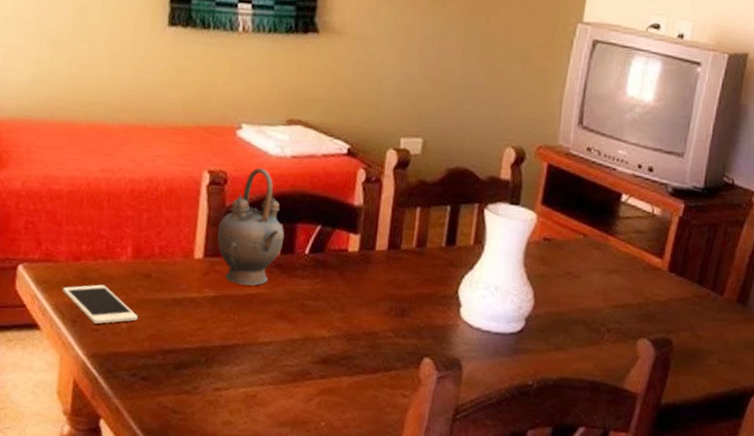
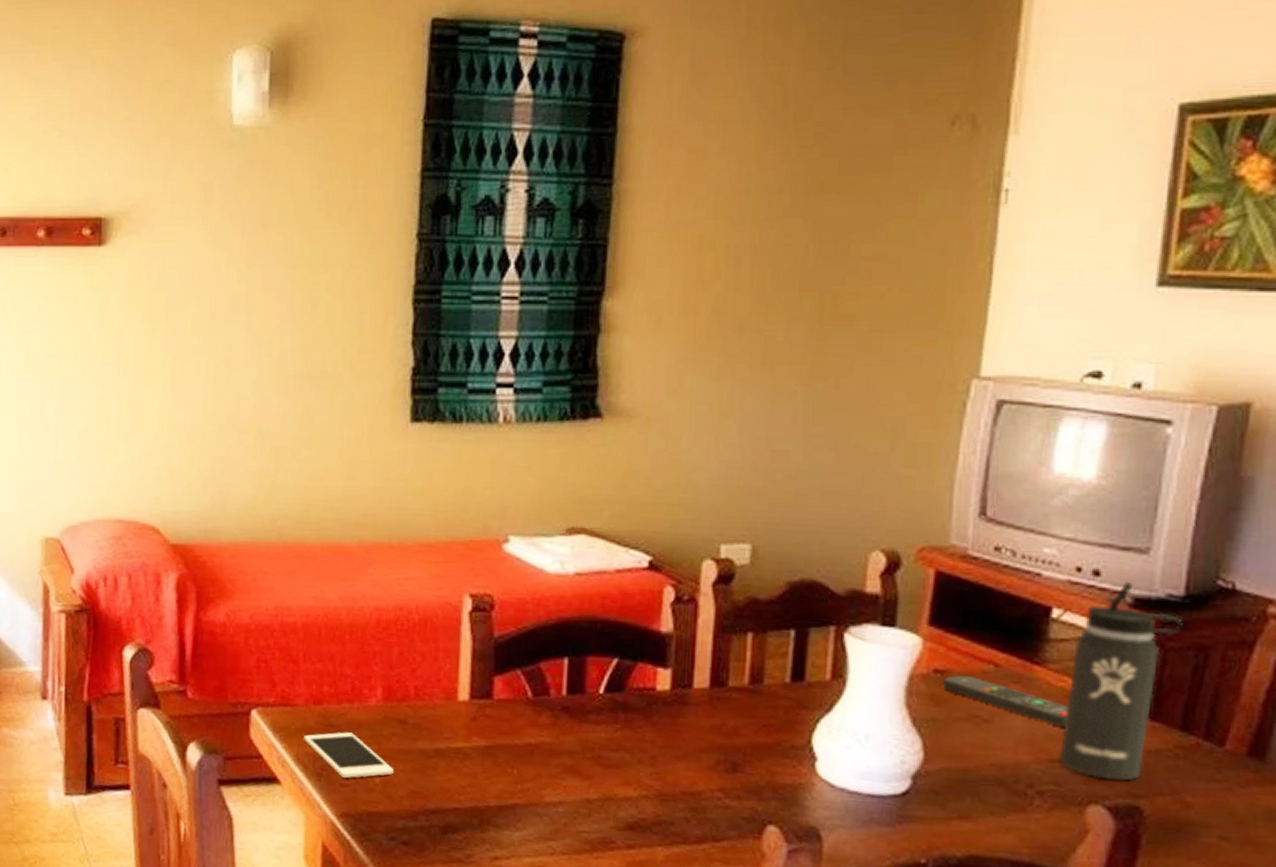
teapot: present [217,167,285,286] -> none [486,588,571,733]
remote control: none [549,243,629,281] -> present [943,675,1068,726]
thermos bottle: none [622,176,702,321] -> present [1059,581,1183,782]

